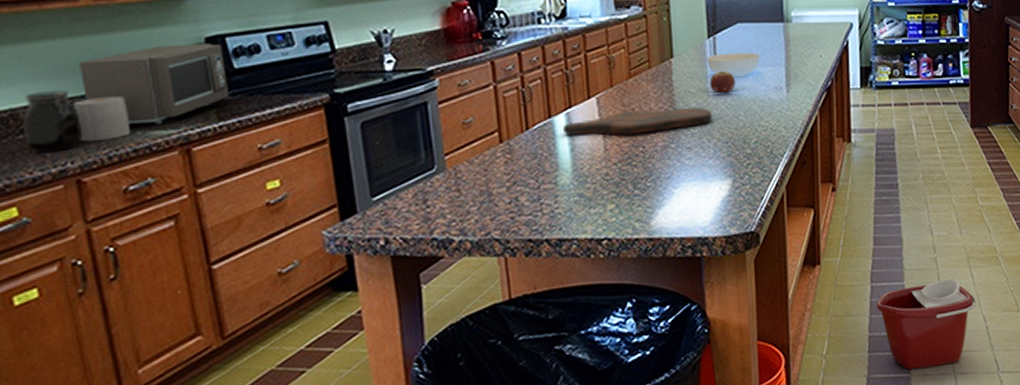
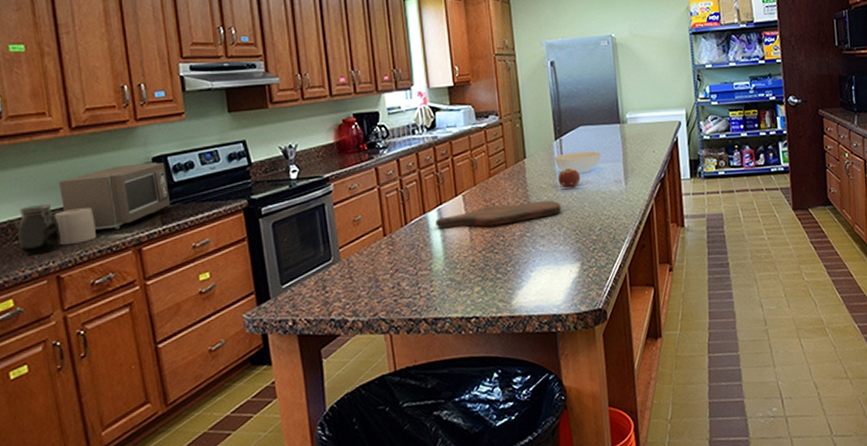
bucket: present [876,278,976,370] -> none [714,349,807,434]

